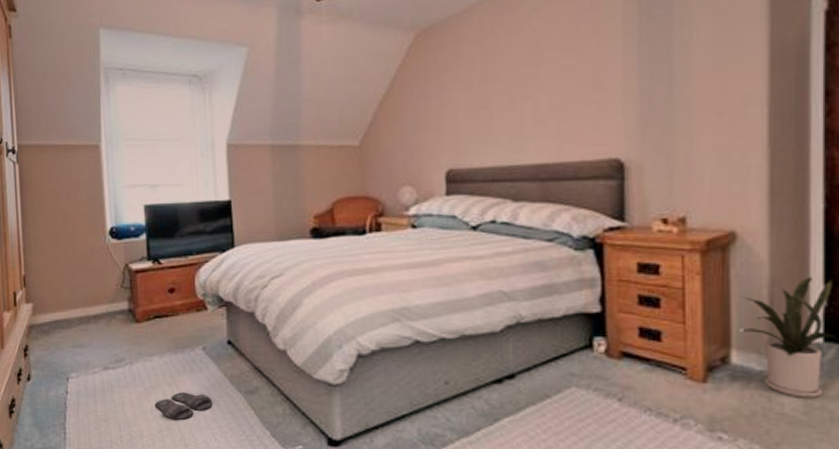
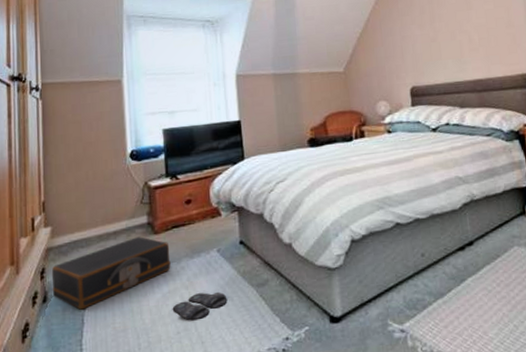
suitcase: none [34,324,153,393] -> present [51,237,171,310]

